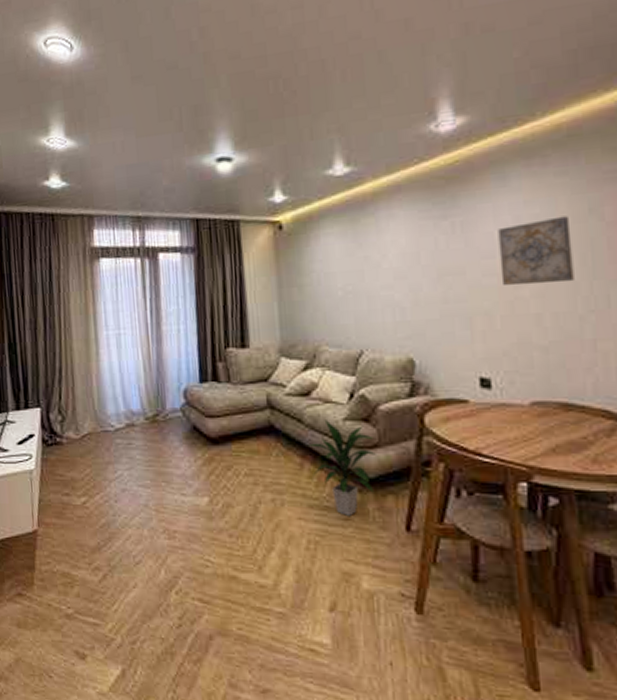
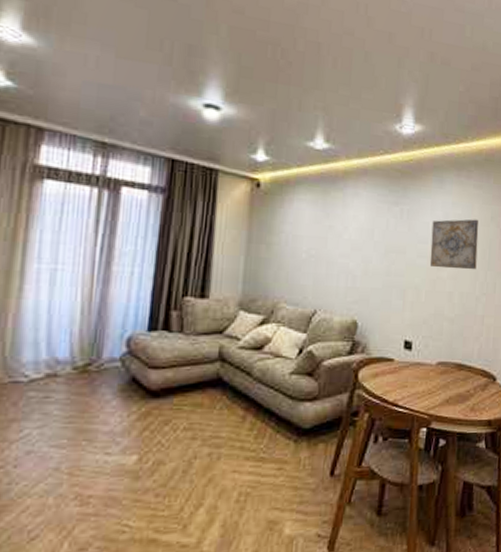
indoor plant: present [307,420,378,516] -> none [253,373,316,465]

